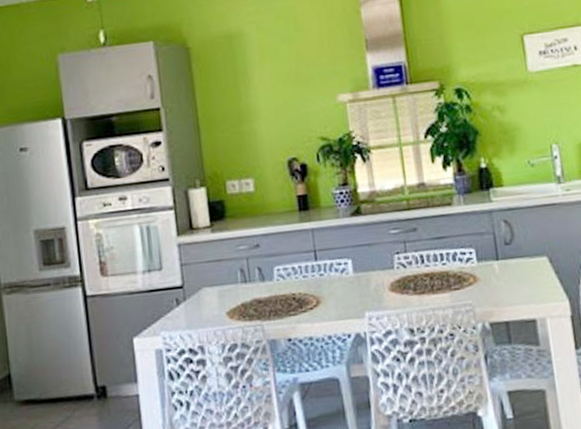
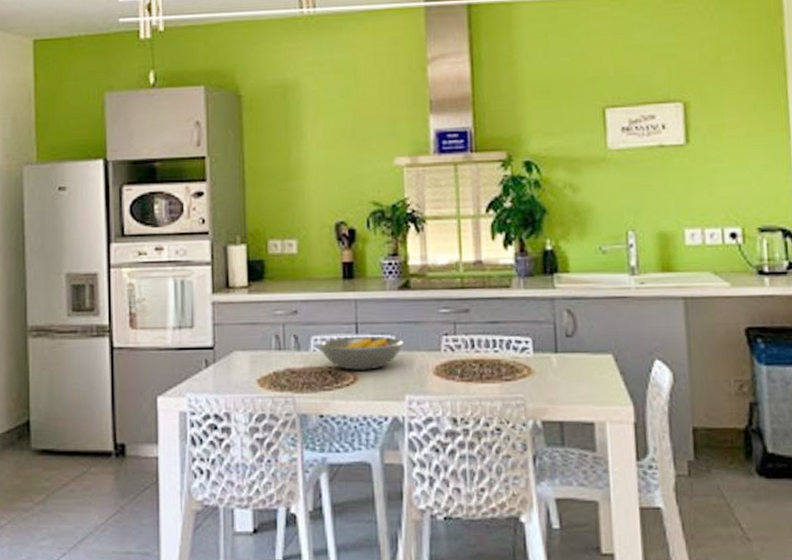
fruit bowl: none [281,260,360,295] -> present [318,336,403,370]

